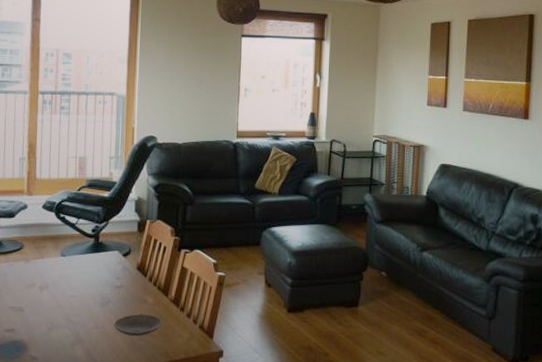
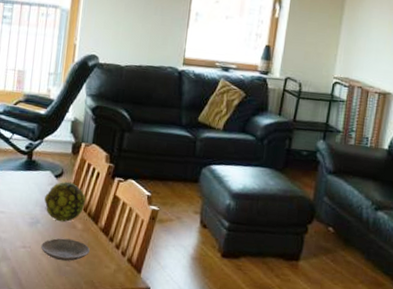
decorative ball: none [114,259,155,299] -> present [44,181,86,222]

